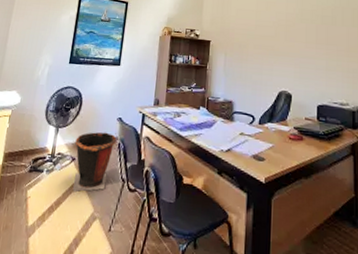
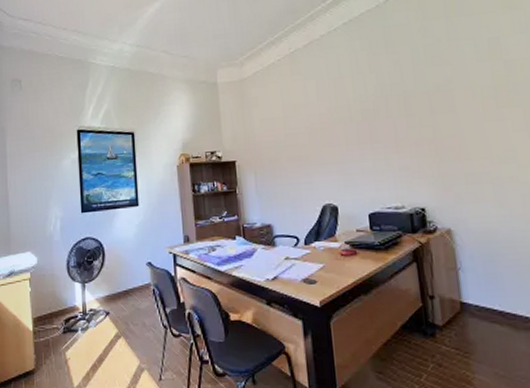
waste bin: present [72,132,118,192] -> none [105,279,150,346]

